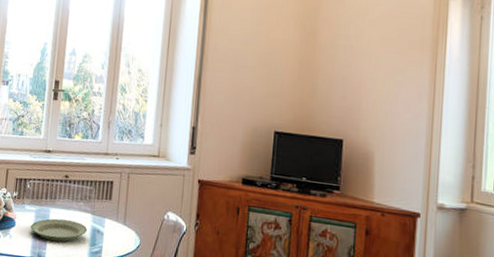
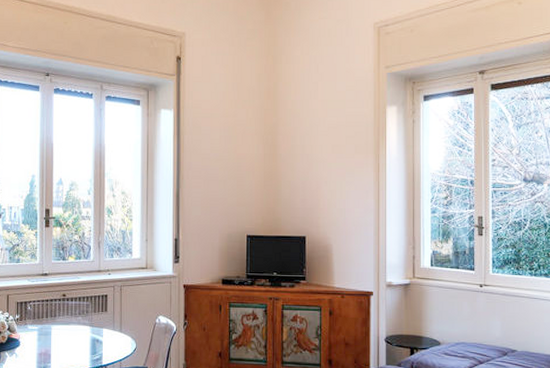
plate: present [30,218,88,242] -> none [34,334,88,354]

